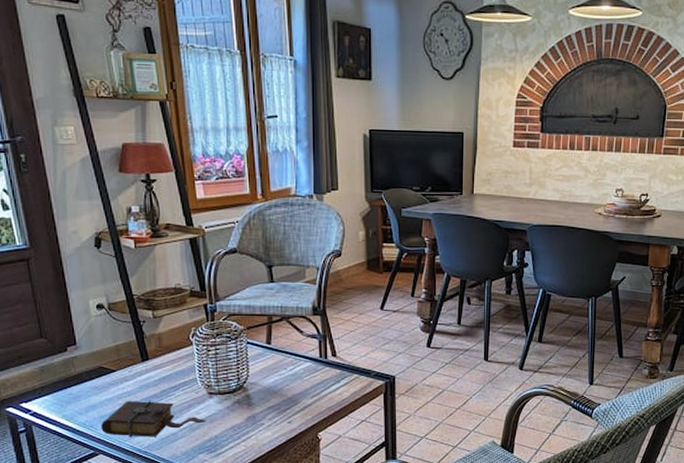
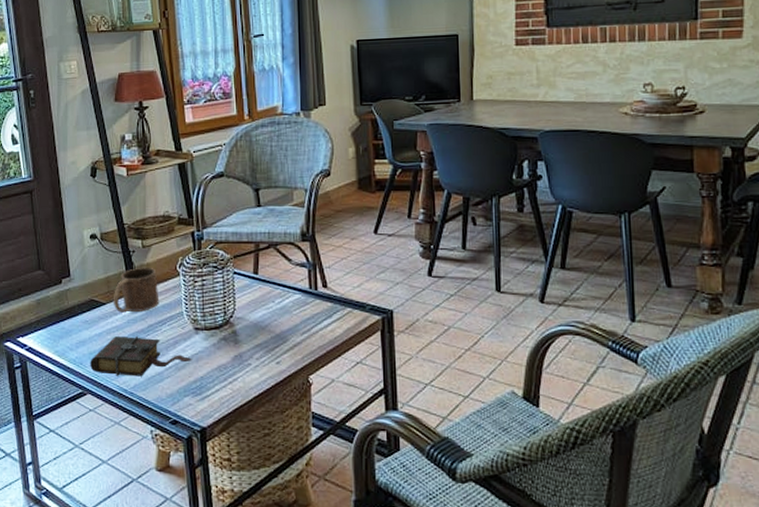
mug: none [124,336,173,379] -> present [114,267,160,313]

